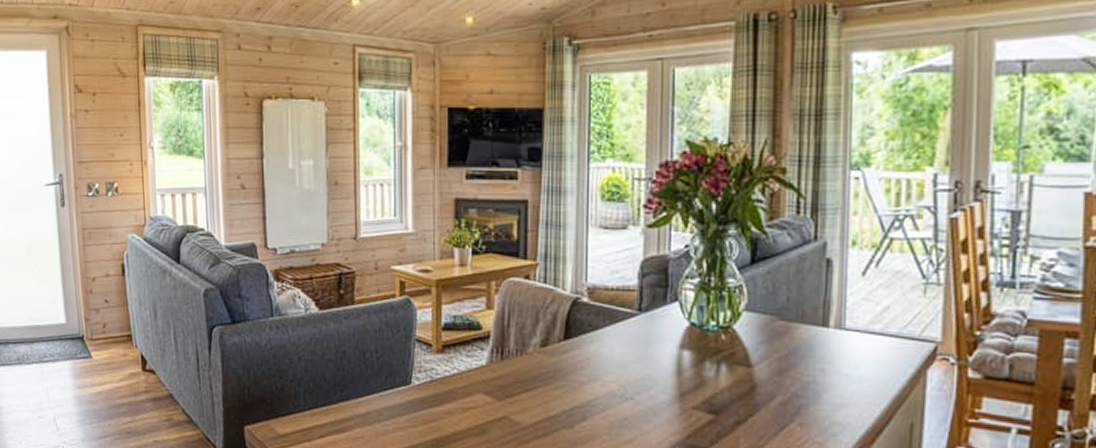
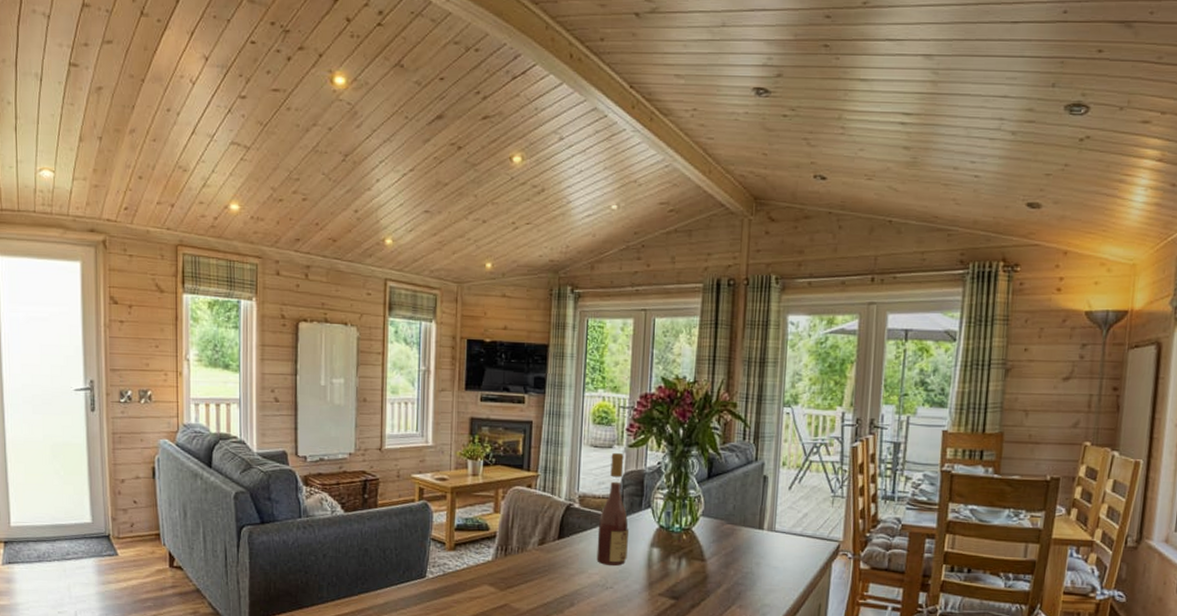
wine bottle: none [612,234,652,373] -> present [596,452,630,567]

